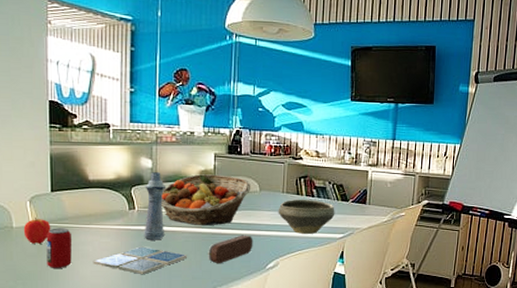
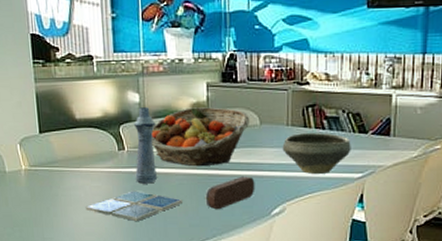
apple: present [23,216,51,244] -> none [15,160,42,189]
beverage can: present [46,228,72,268] -> none [38,171,65,215]

